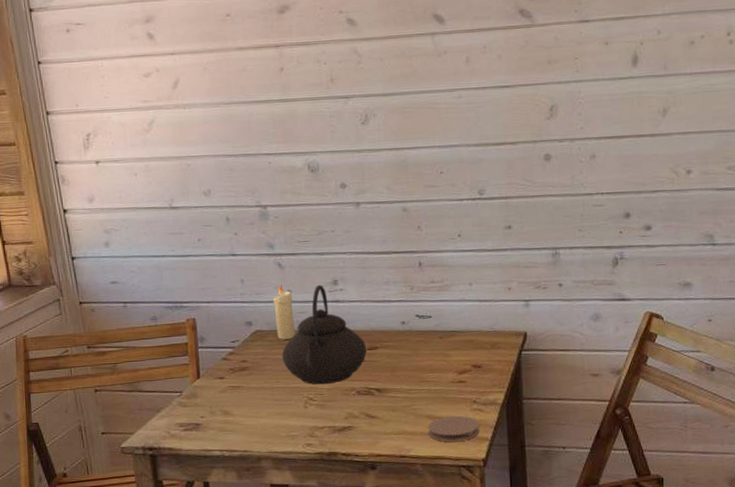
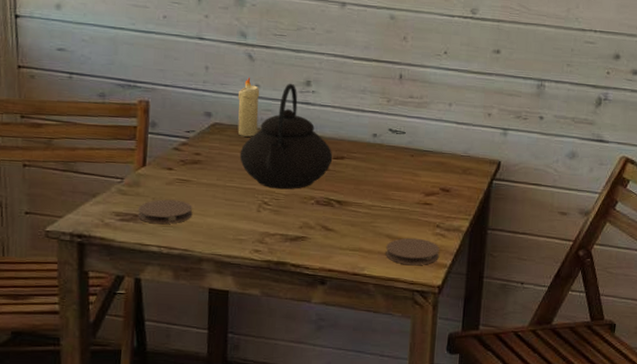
coaster: none [198,405,247,430] -> present [138,199,193,224]

